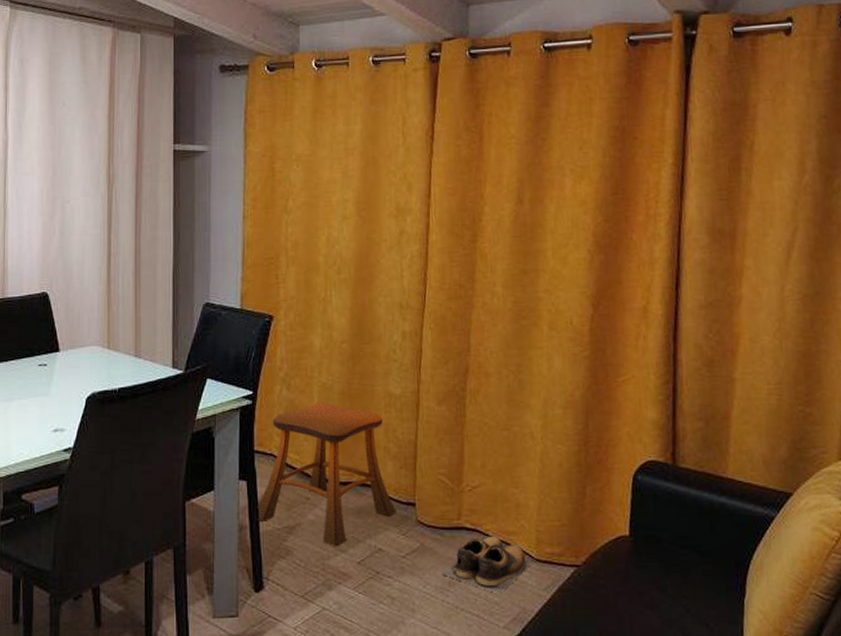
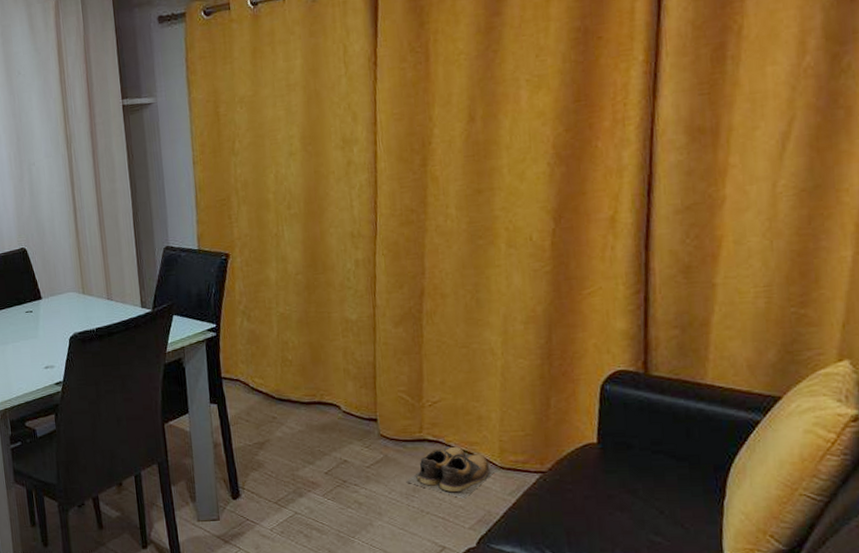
stool: present [257,402,396,547] -> none [228,330,359,460]

